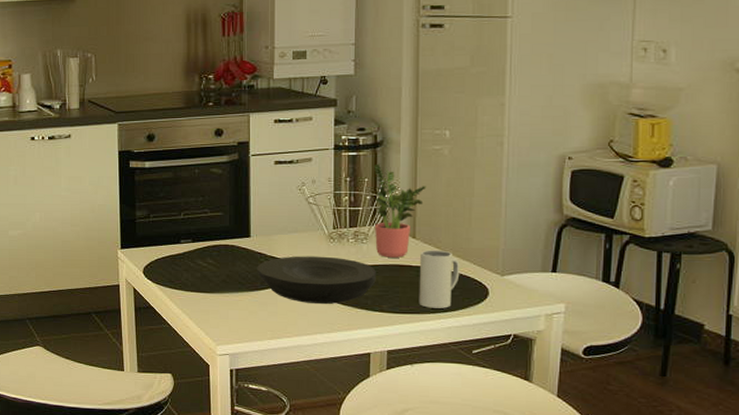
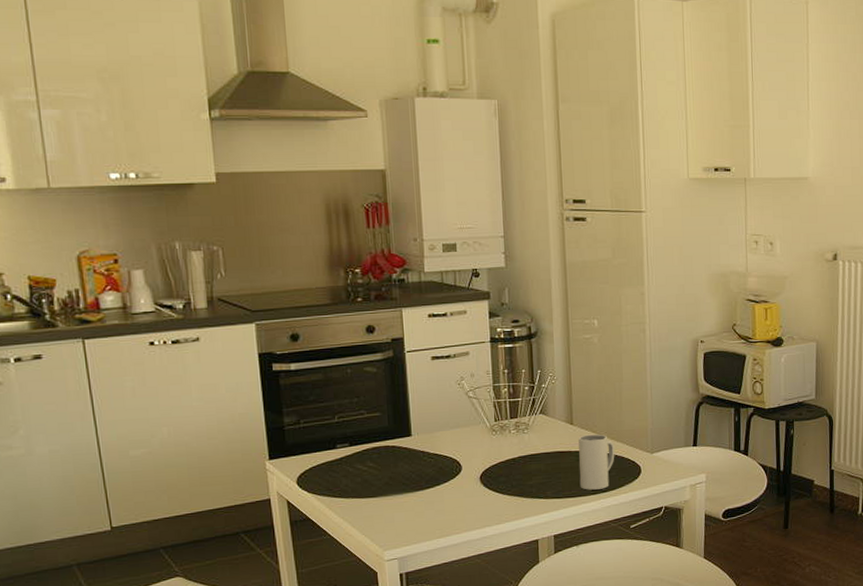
plate: present [257,256,376,304] -> none [420,449,539,498]
potted plant: present [373,163,426,258] -> none [529,354,580,445]

